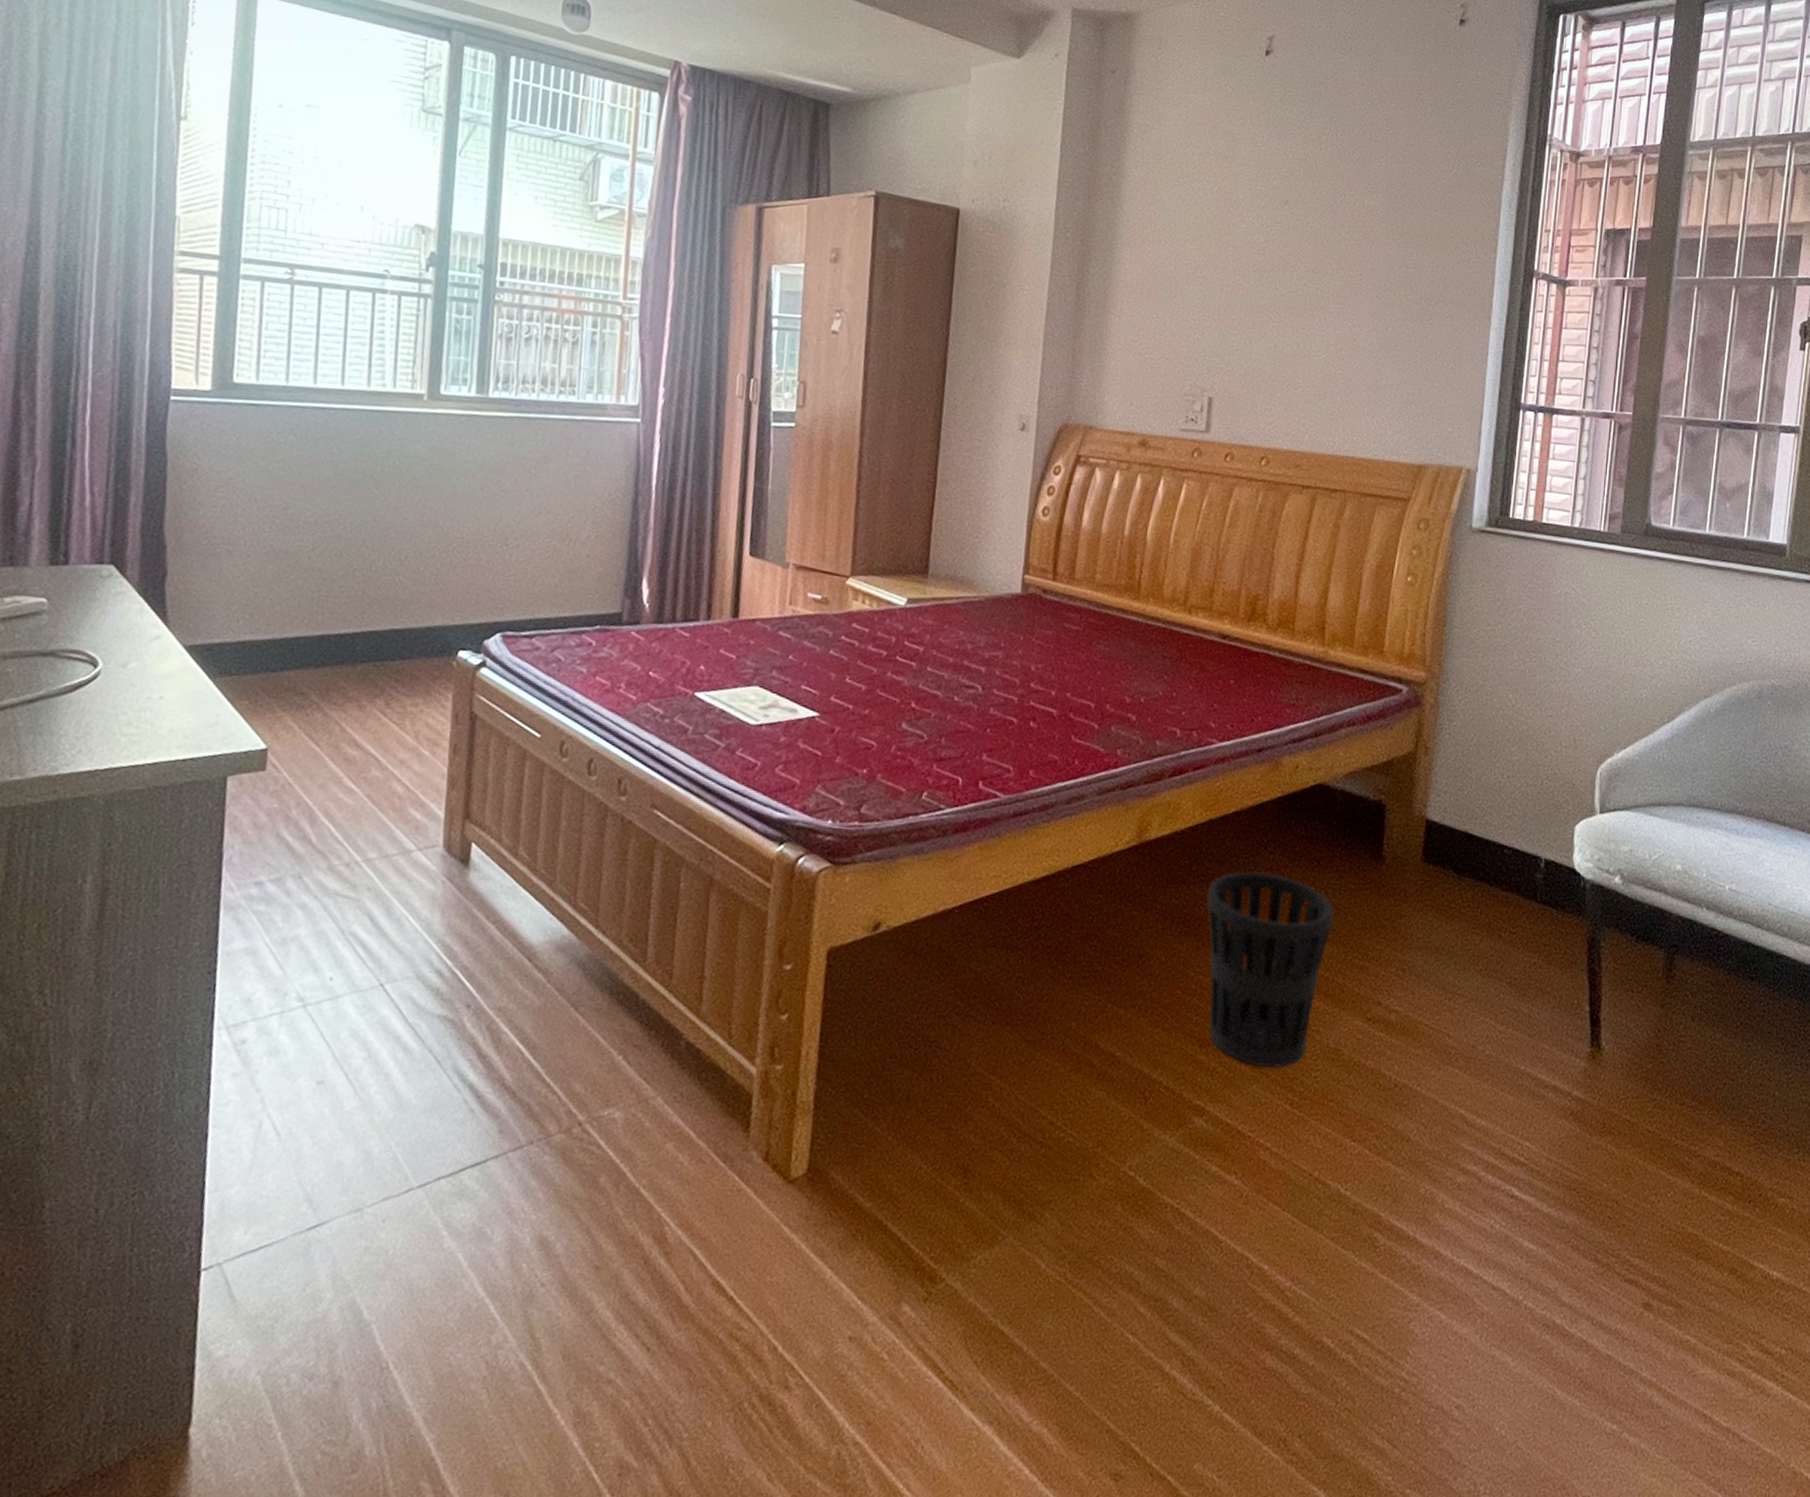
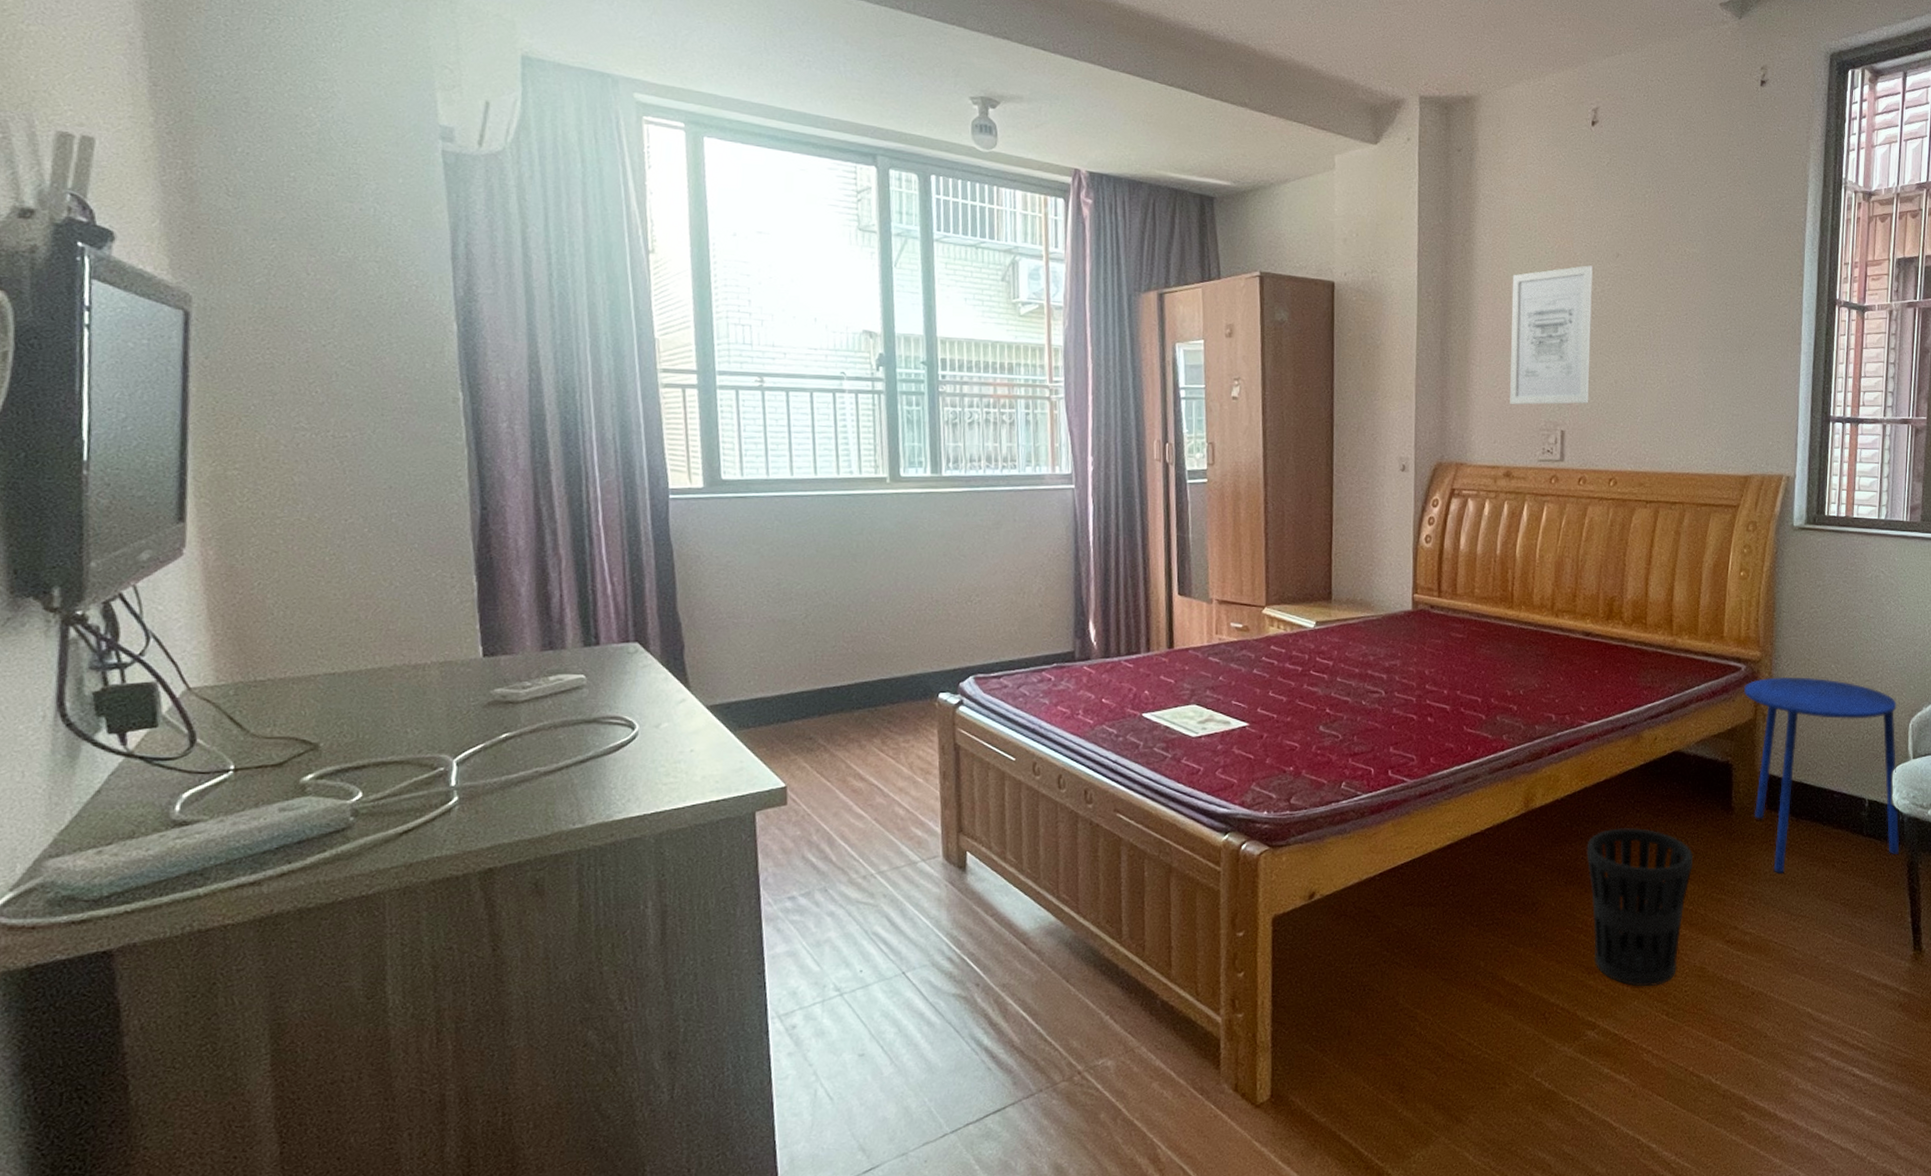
wall art: none [1151,211,1257,368] -> present [1510,265,1593,405]
side table: none [1403,703,1583,941] -> present [1743,676,1900,873]

